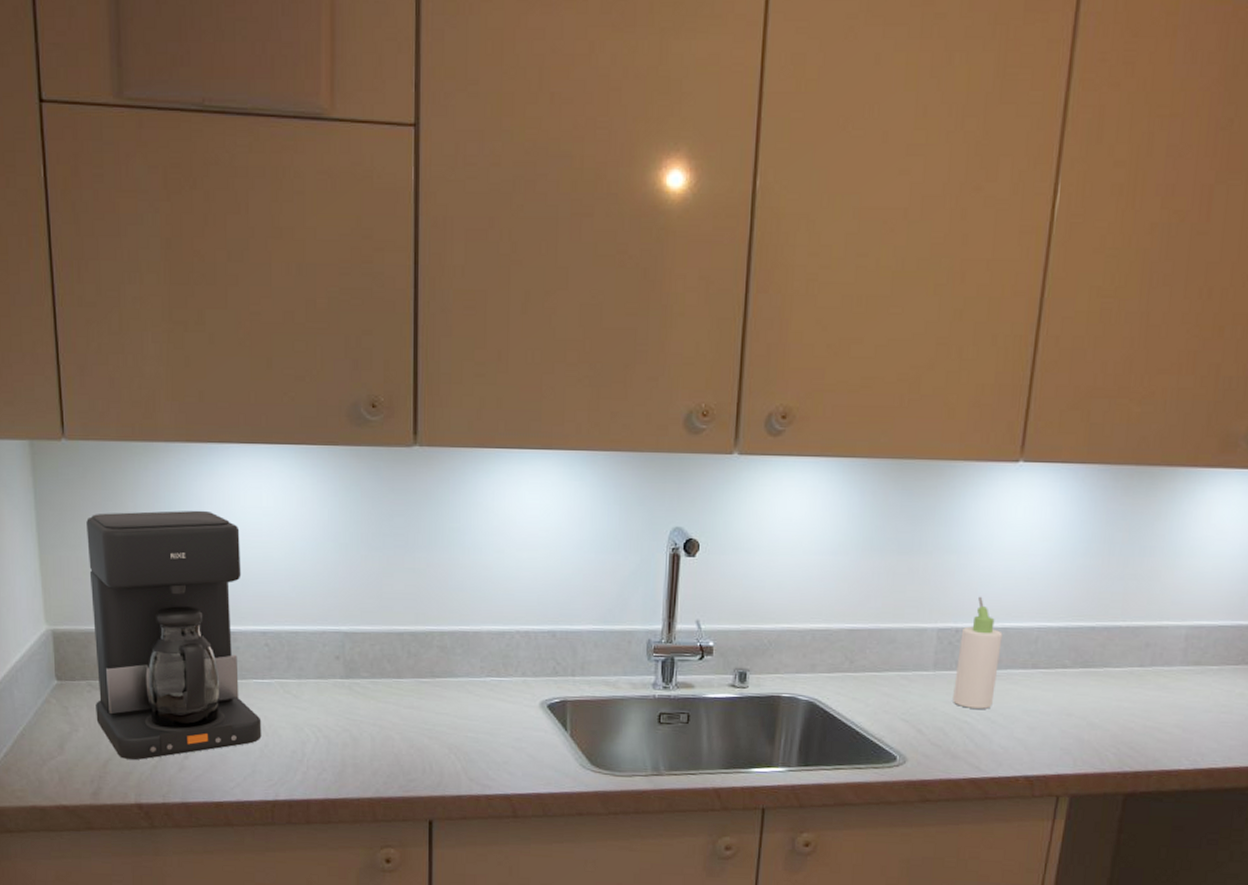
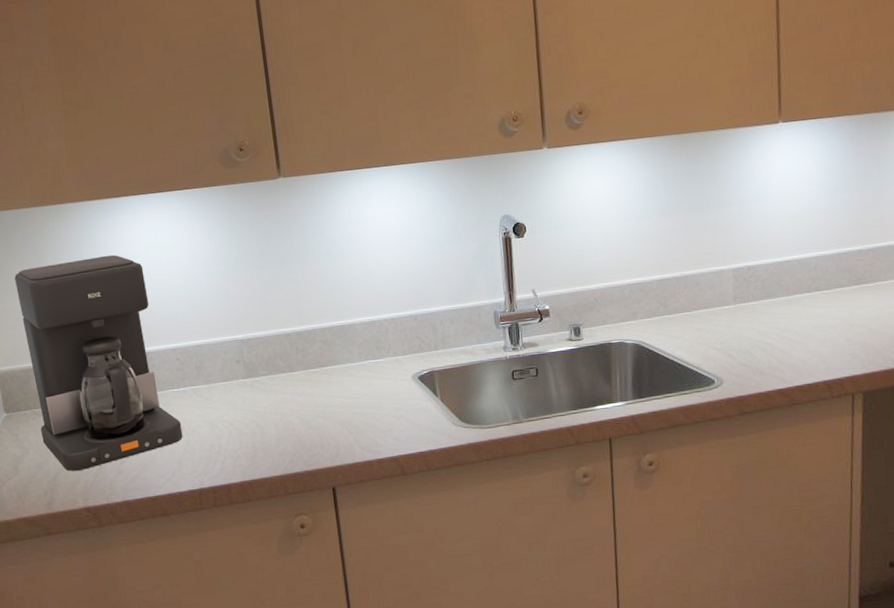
bottle: present [953,596,1003,709] -> none [752,237,788,332]

